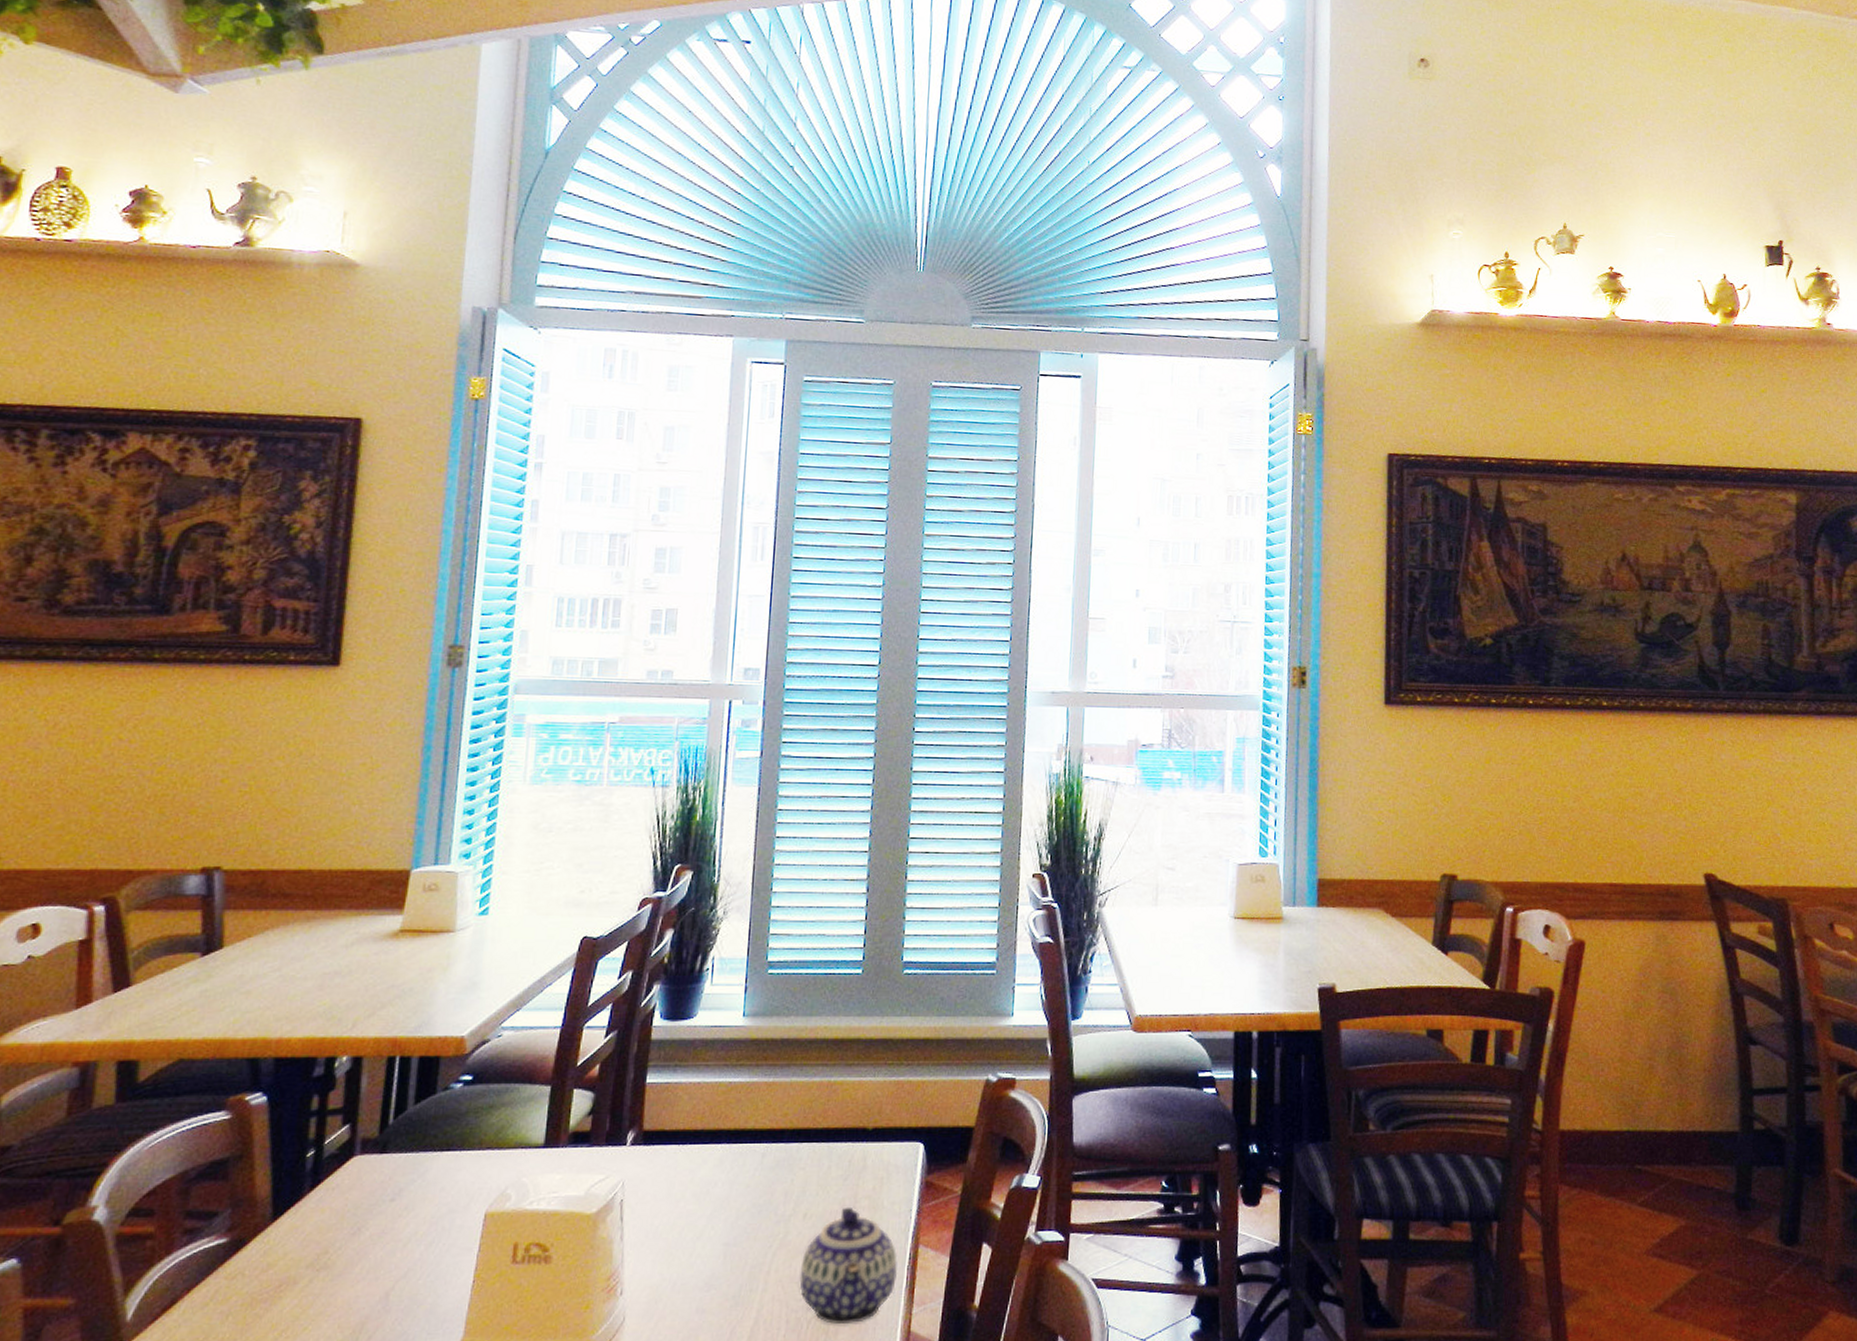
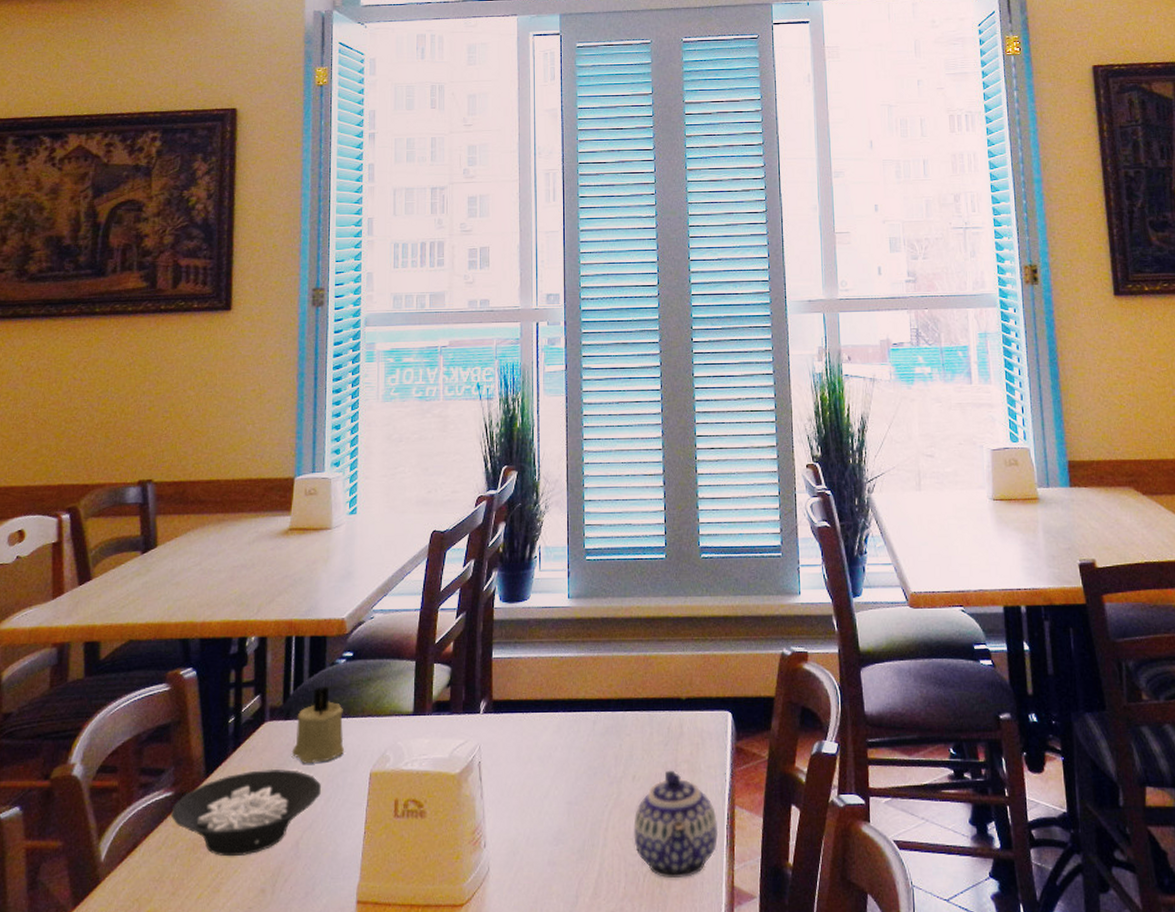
cereal bowl: none [222,1210,422,1313] -> present [170,768,321,857]
candle: none [386,1115,456,1204] -> present [291,686,345,764]

